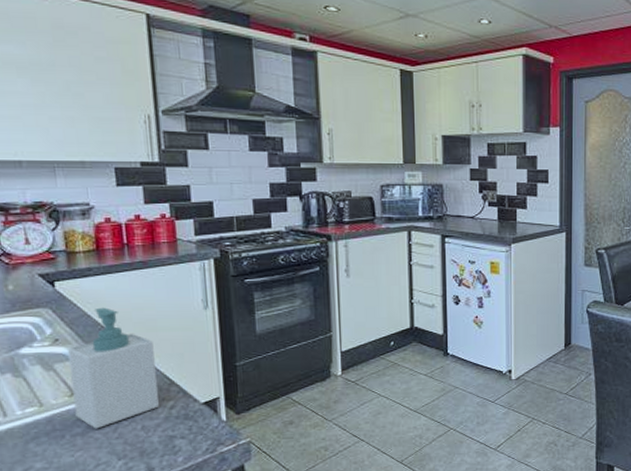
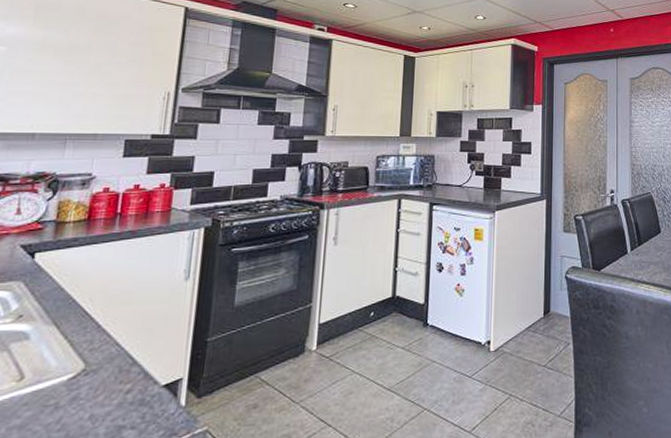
soap bottle: present [68,307,159,429] -> none [18,279,124,420]

